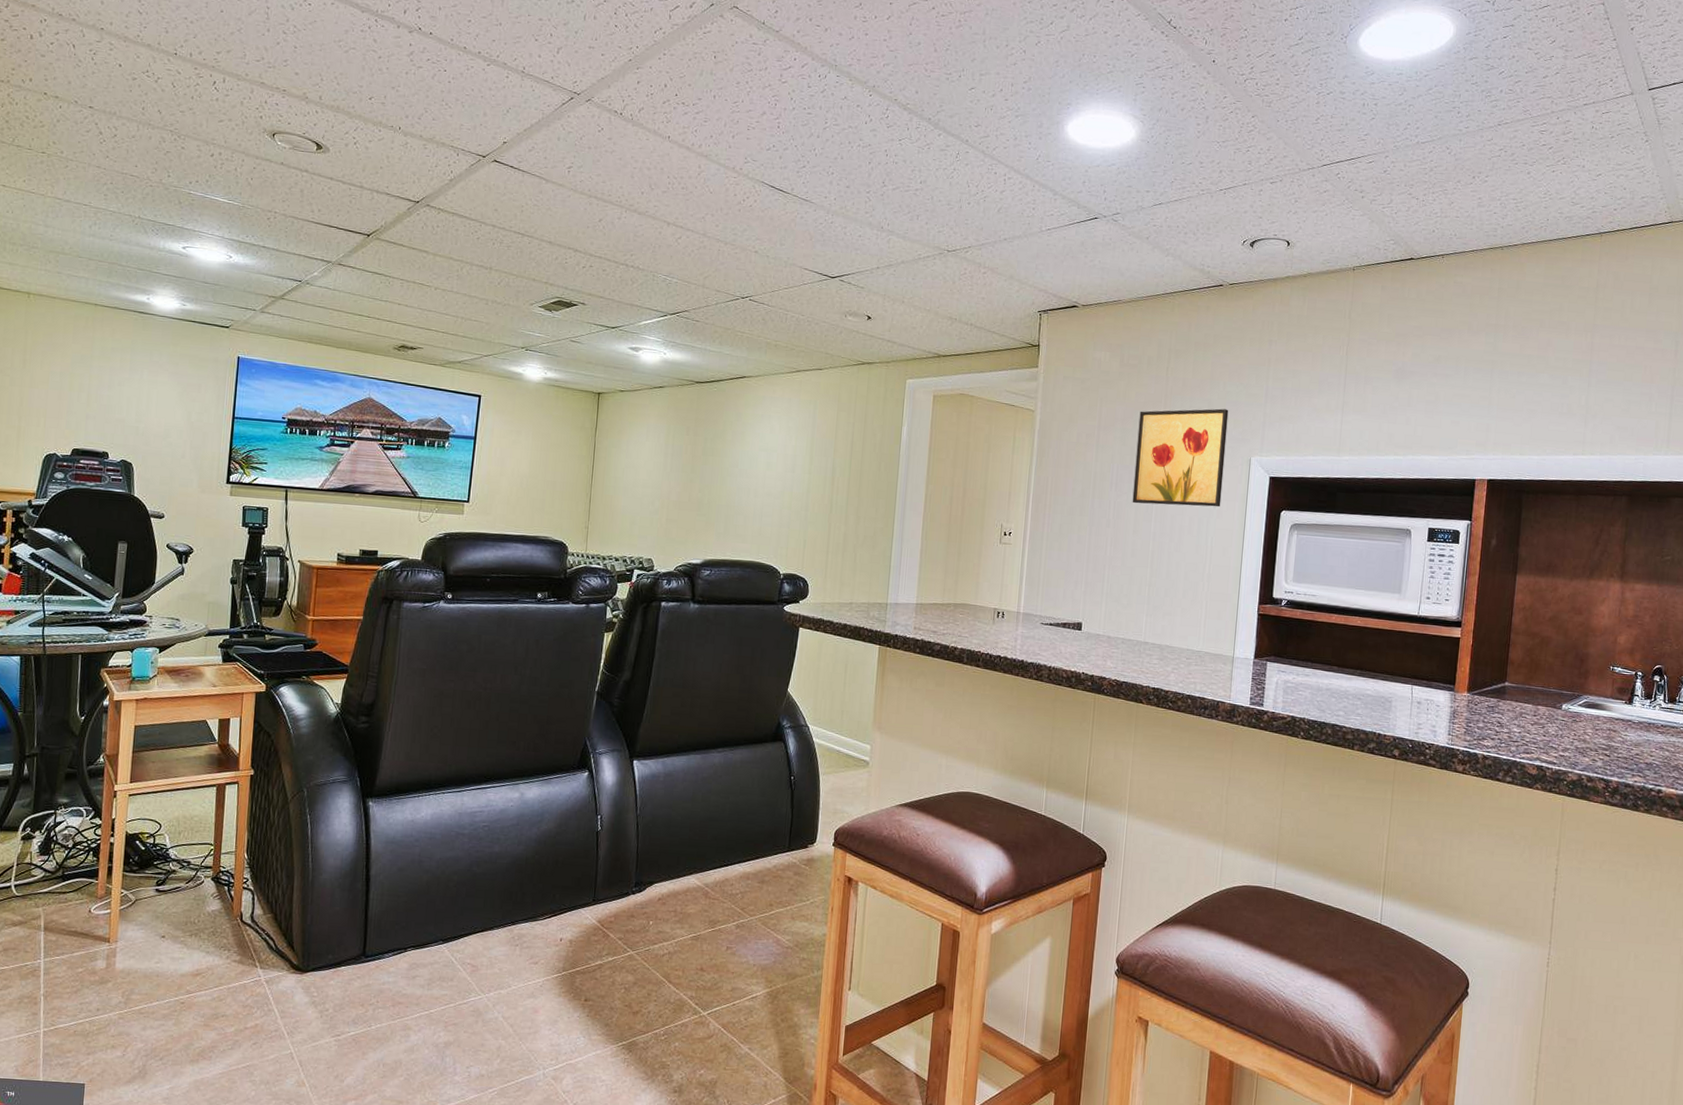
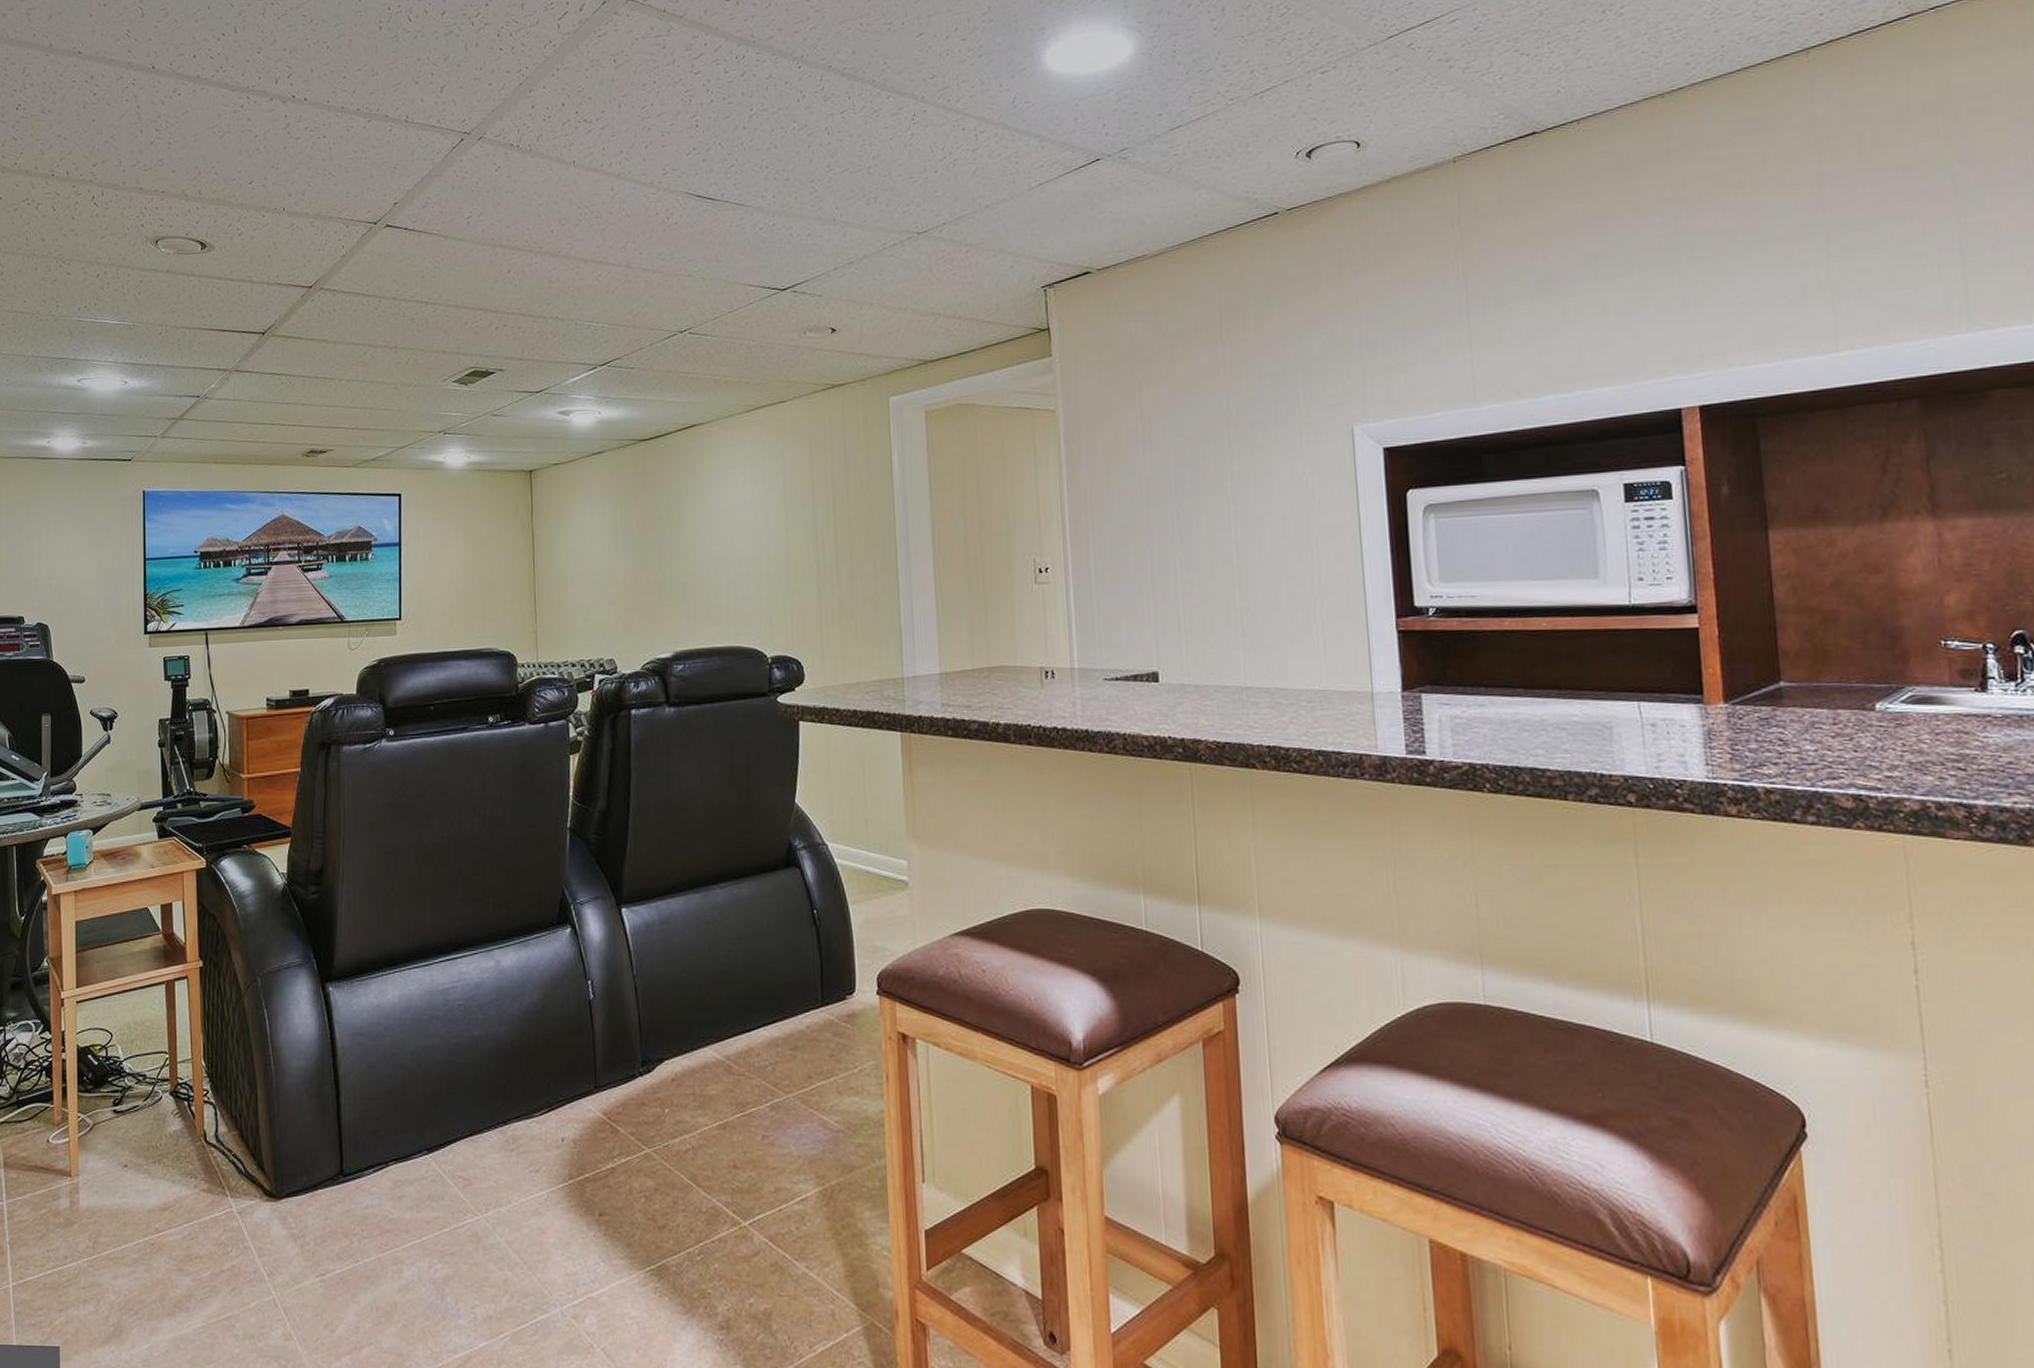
wall art: present [1132,408,1229,507] -> none [1193,369,1322,509]

